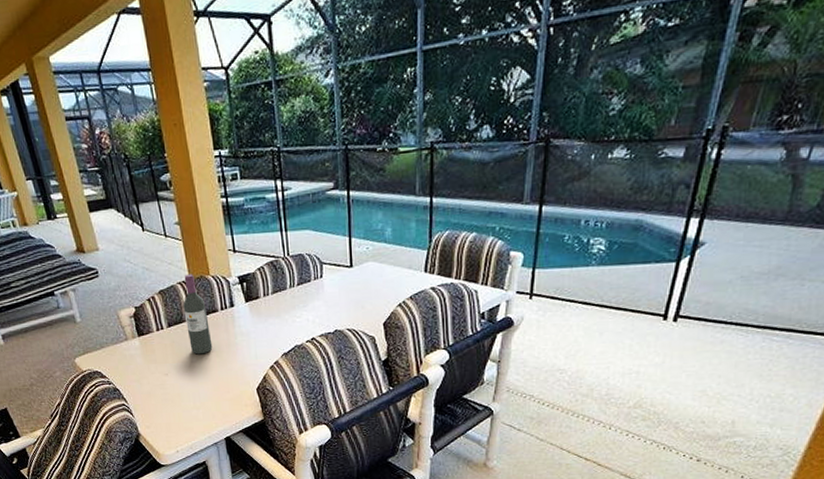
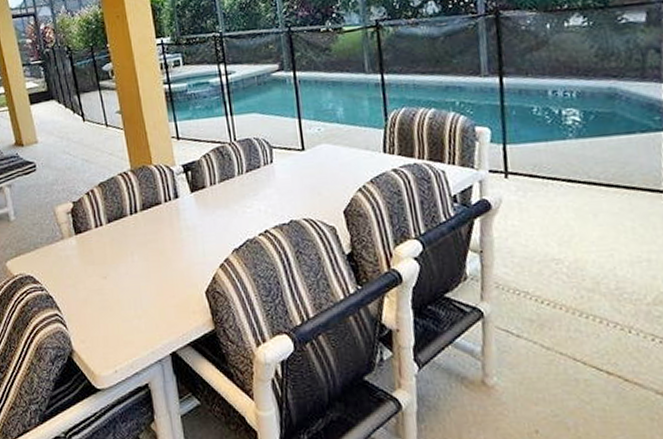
wine bottle: present [183,274,213,355] -> none [124,164,156,254]

